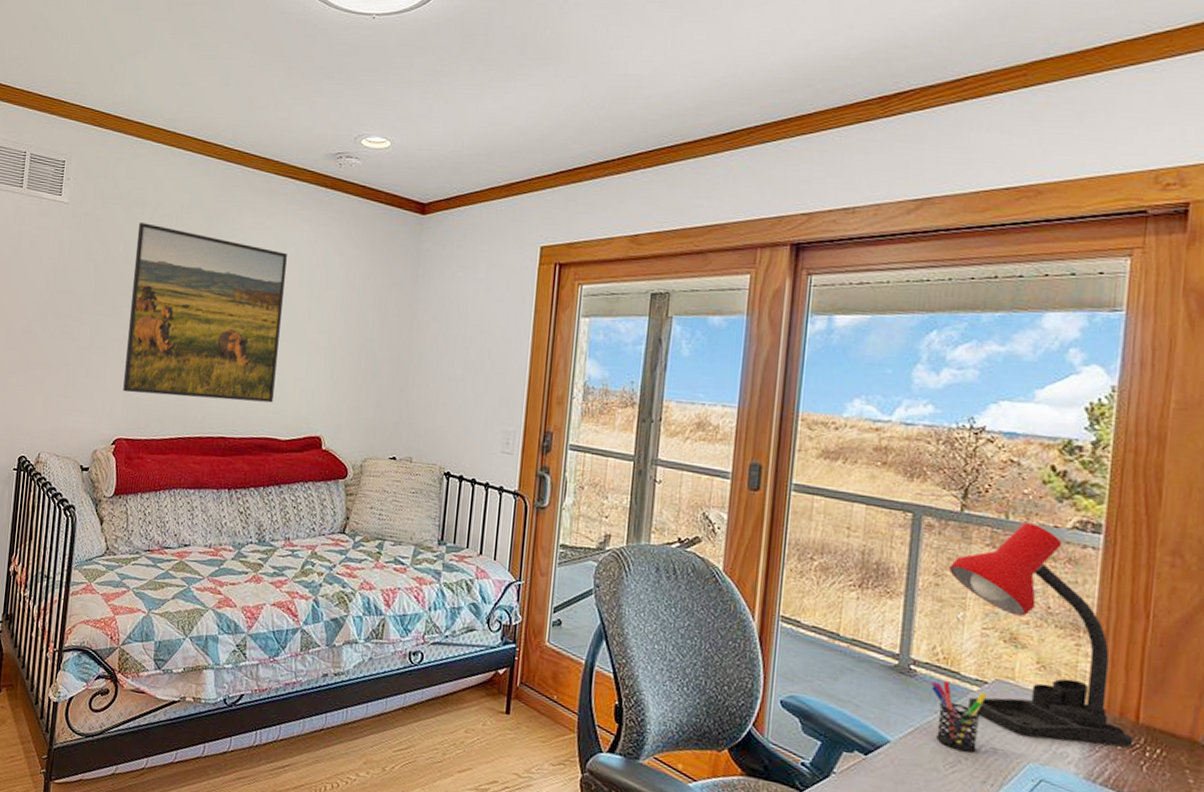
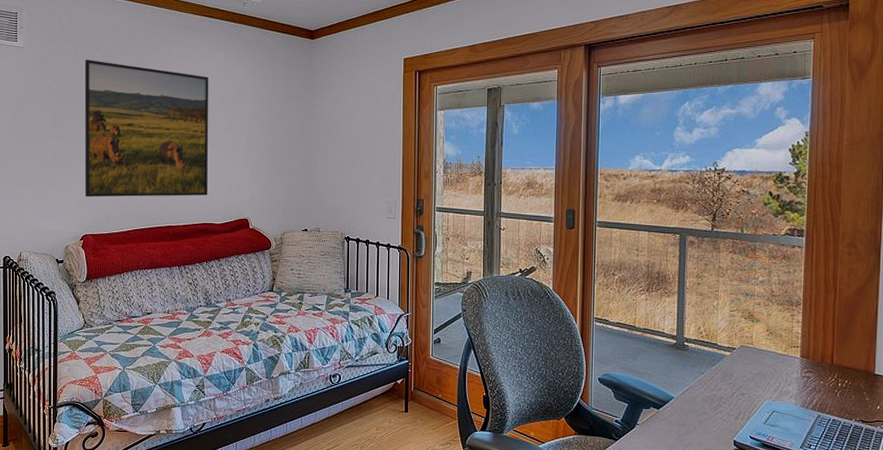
pen holder: present [930,680,986,753] -> none [698,350,735,398]
desk lamp: present [949,523,1134,747] -> none [706,234,831,383]

